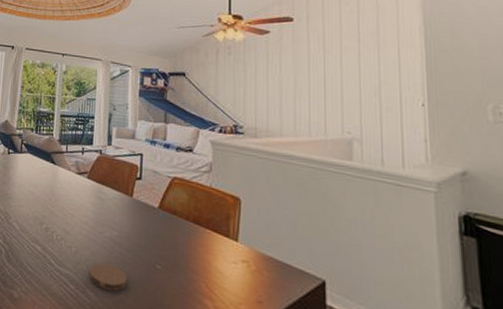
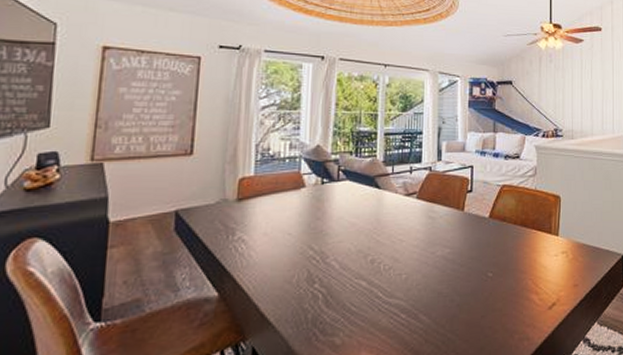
coaster: present [90,262,127,292] -> none [422,283,460,311]

